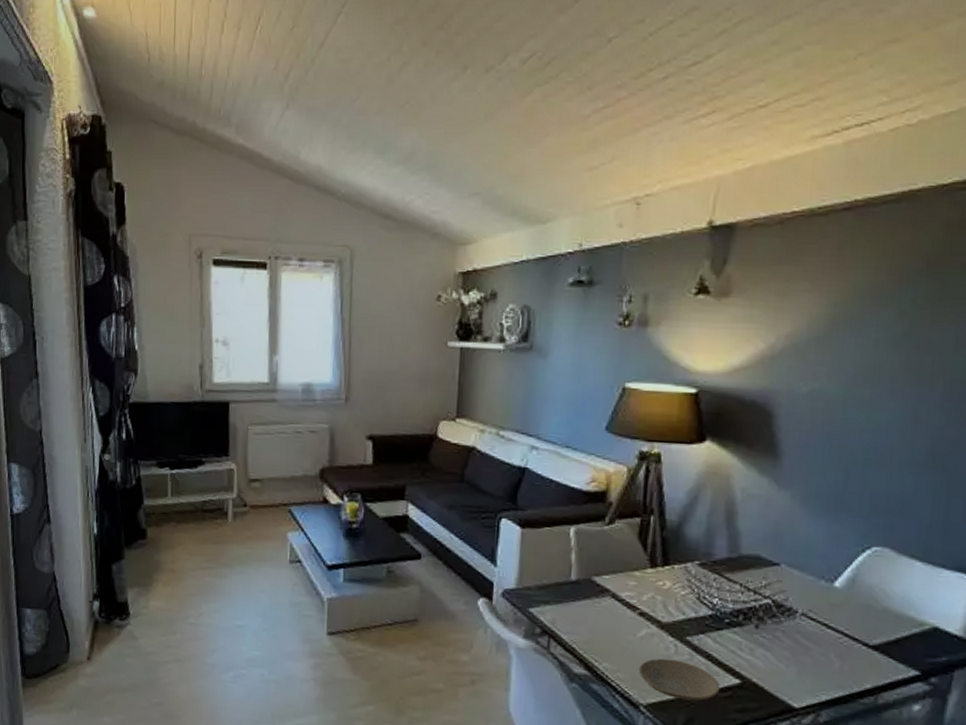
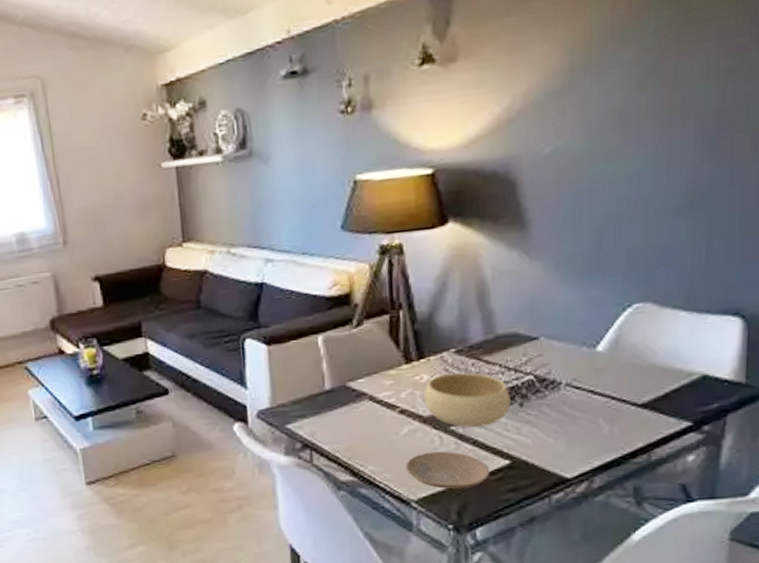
bowl: none [664,584,748,642] -> present [423,372,511,428]

